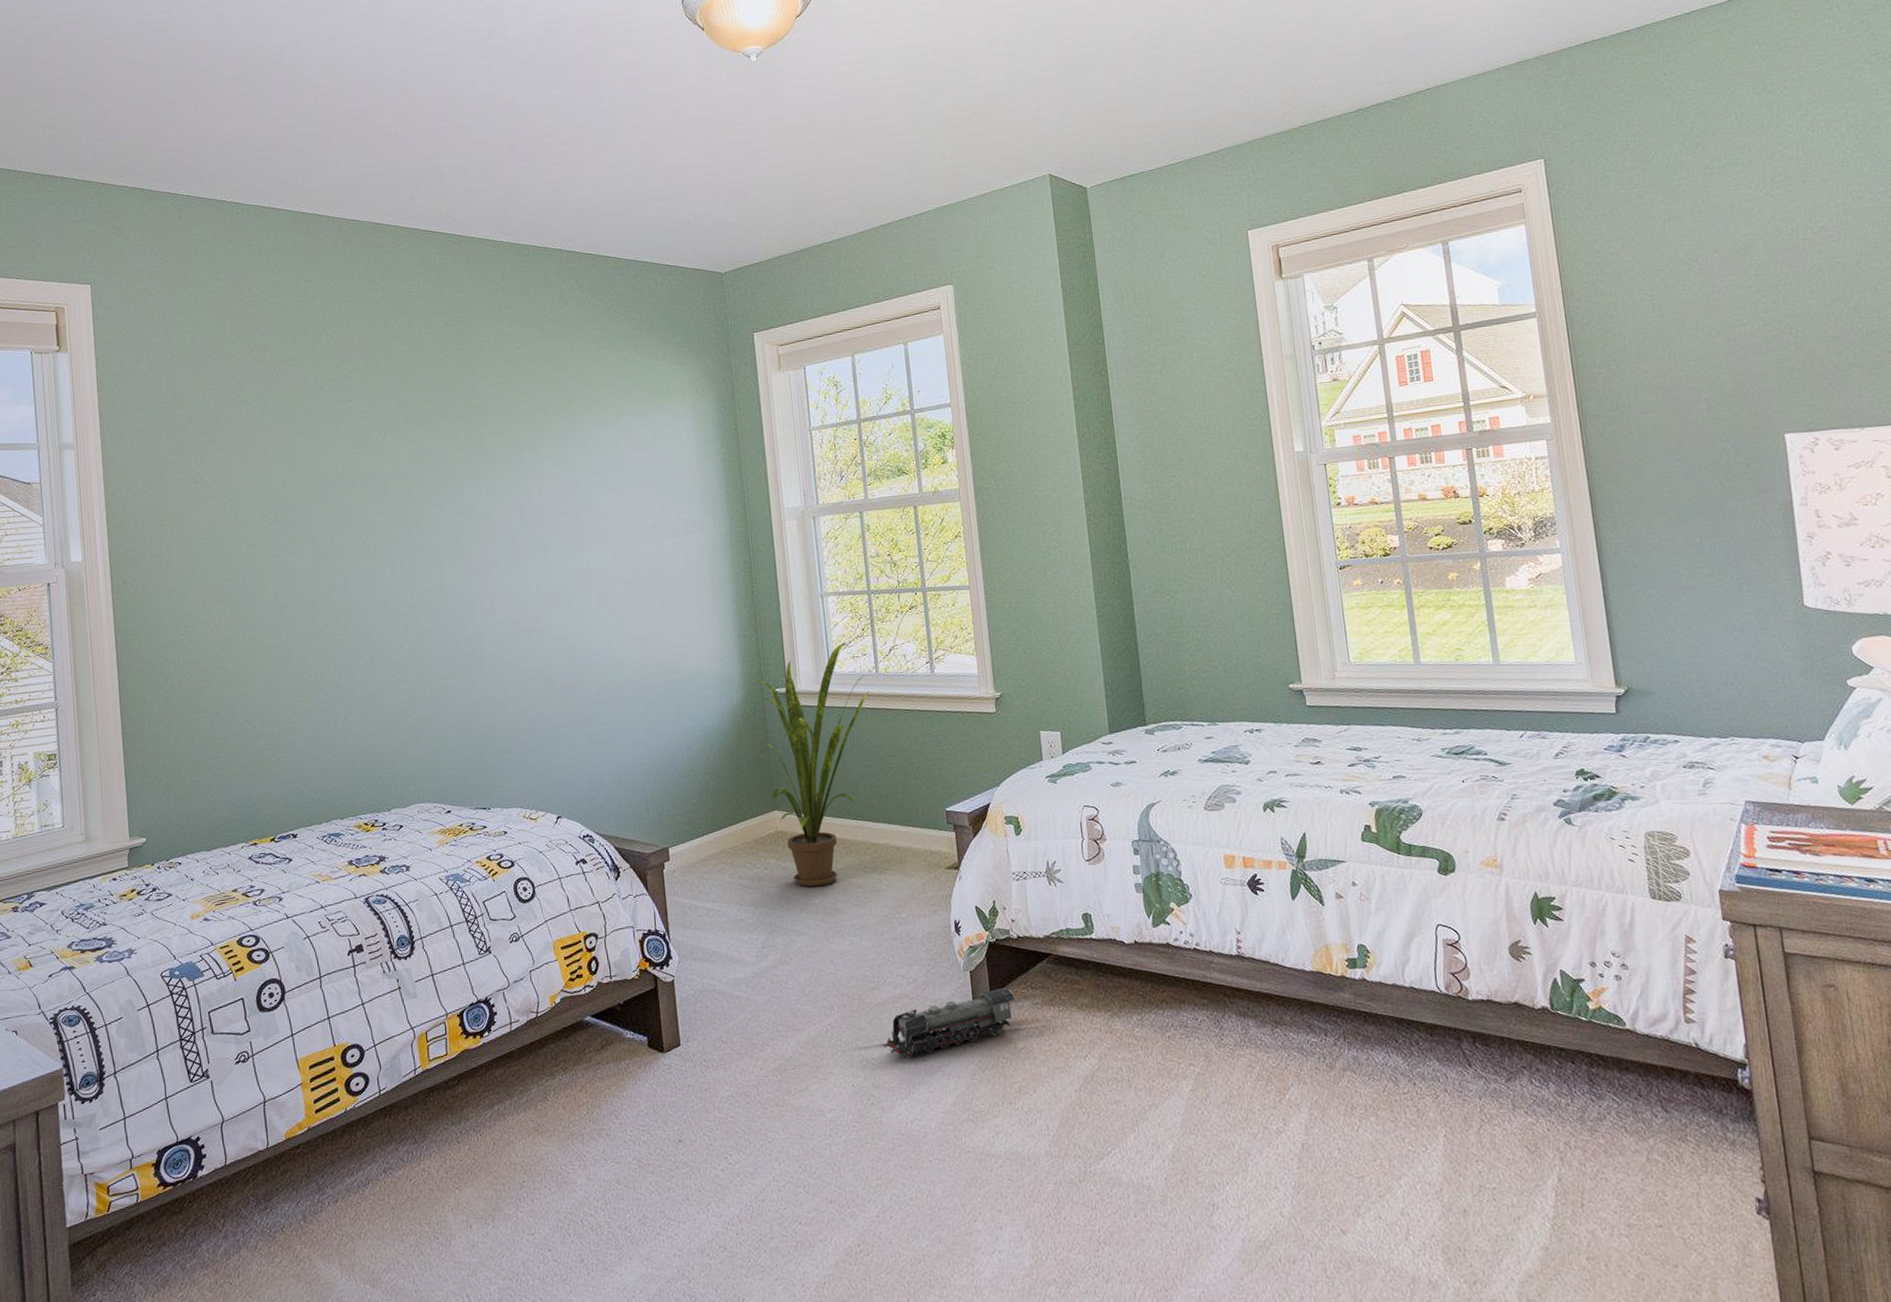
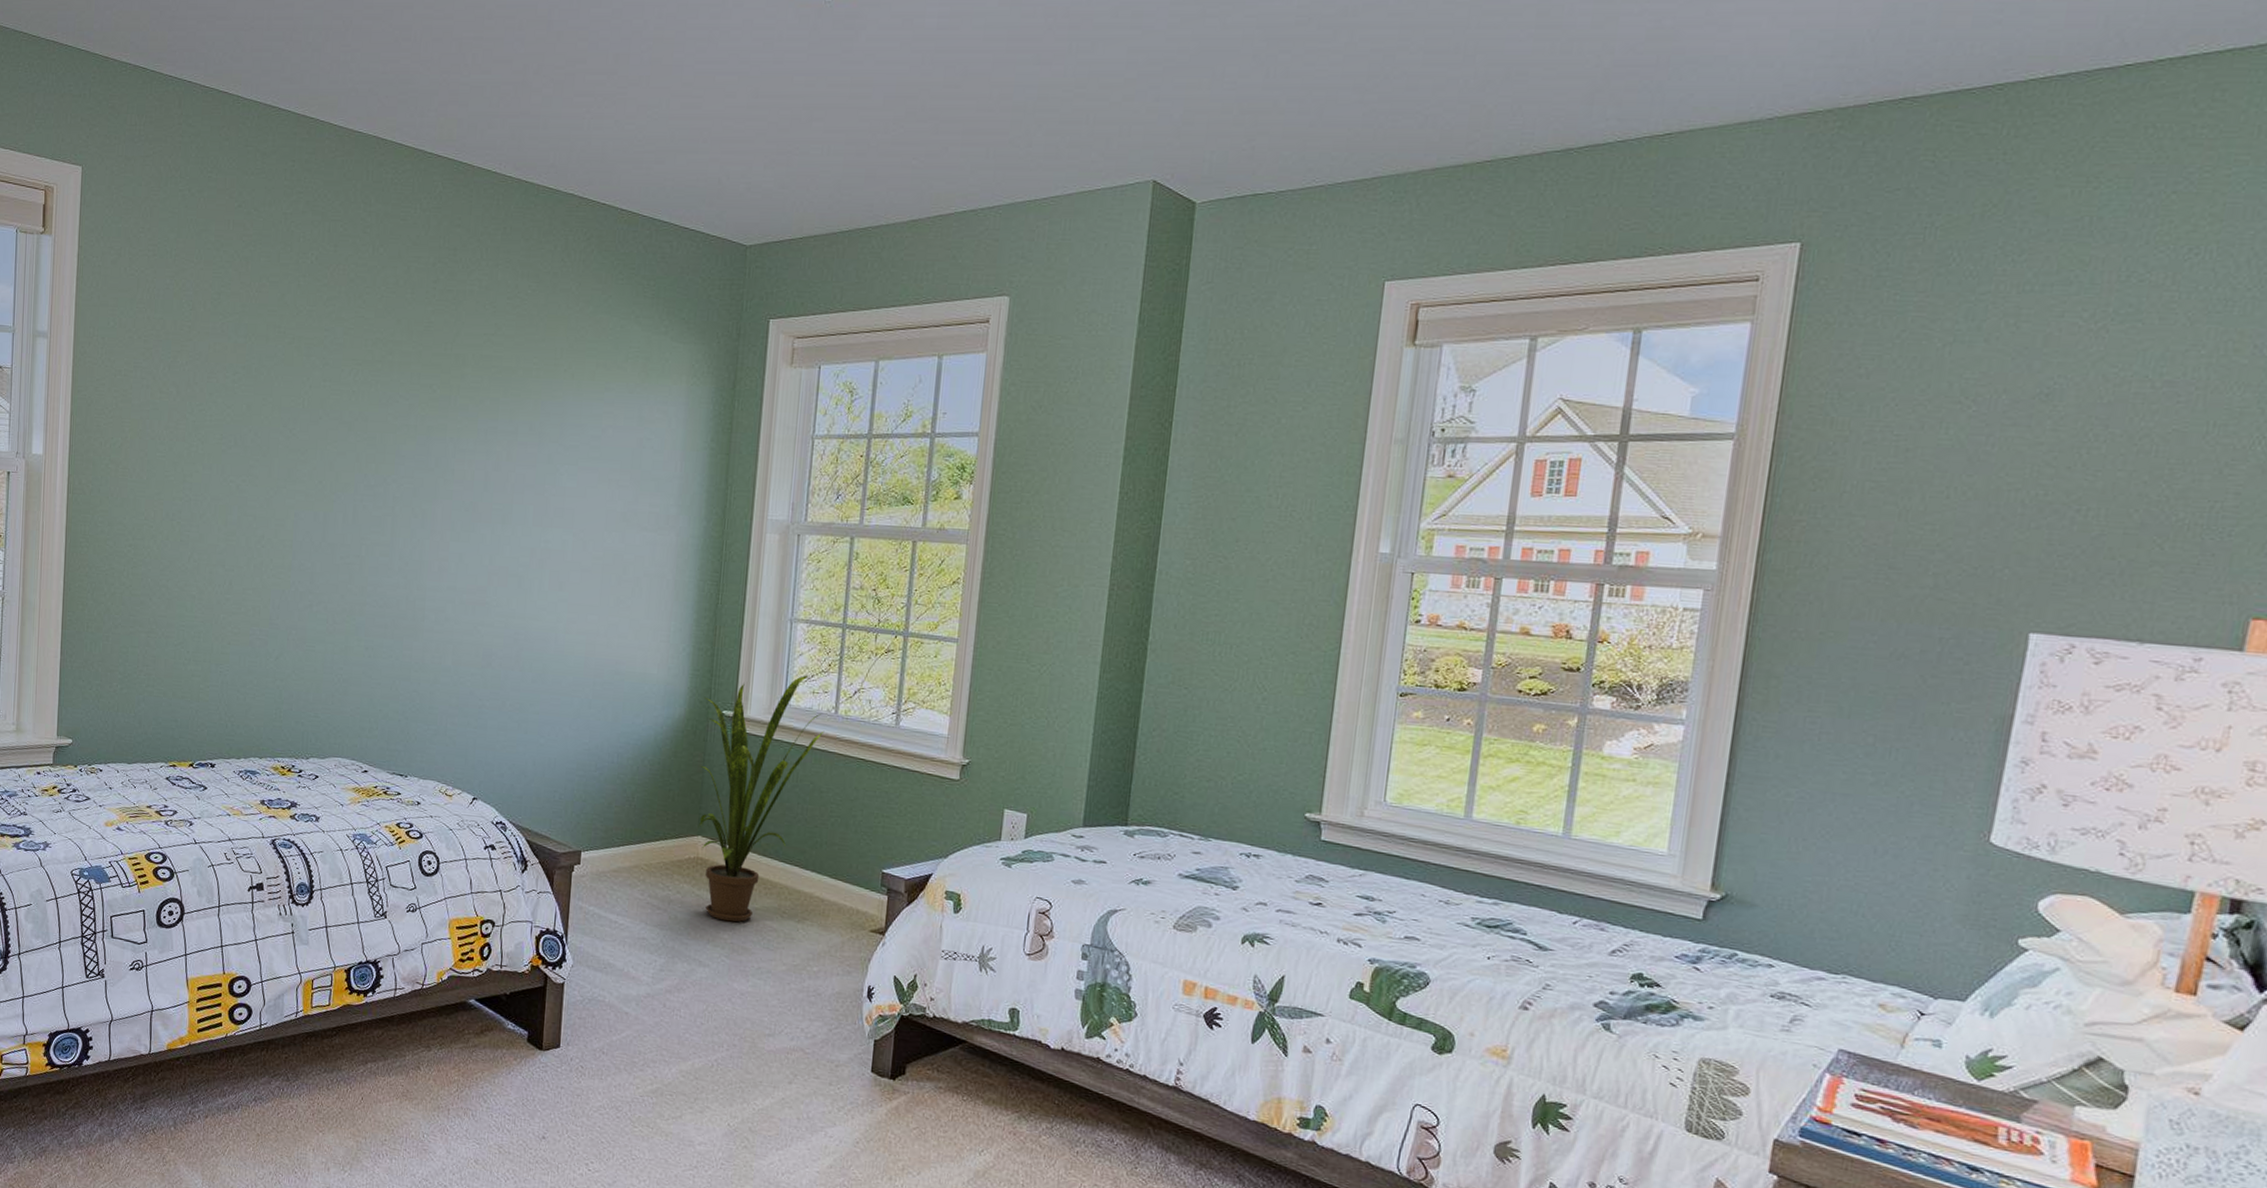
toy train: present [883,987,1016,1059] -> none [767,1063,919,1112]

